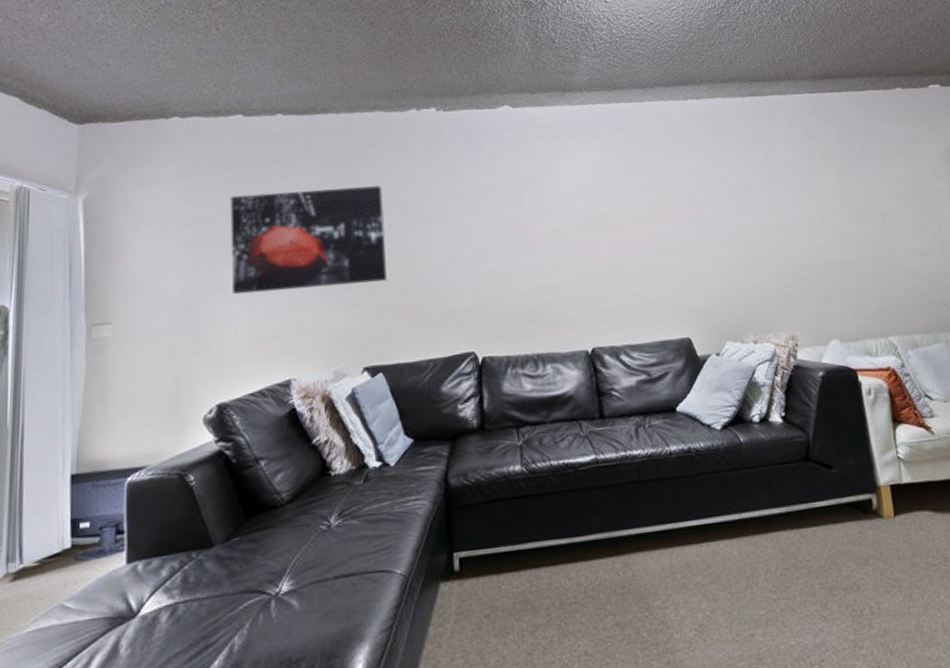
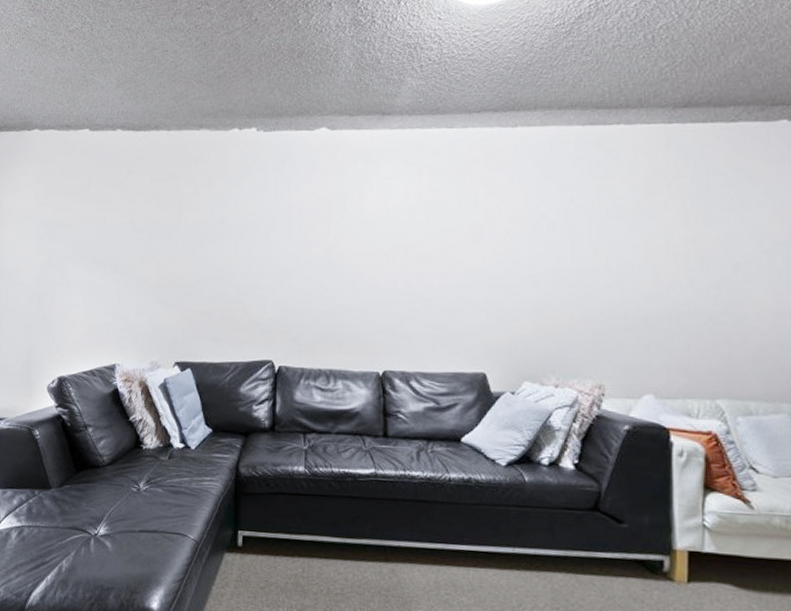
wall art: present [230,186,387,295] -> none [74,200,202,288]

